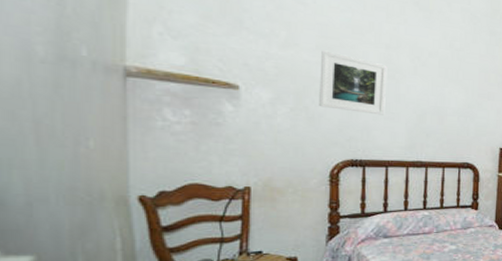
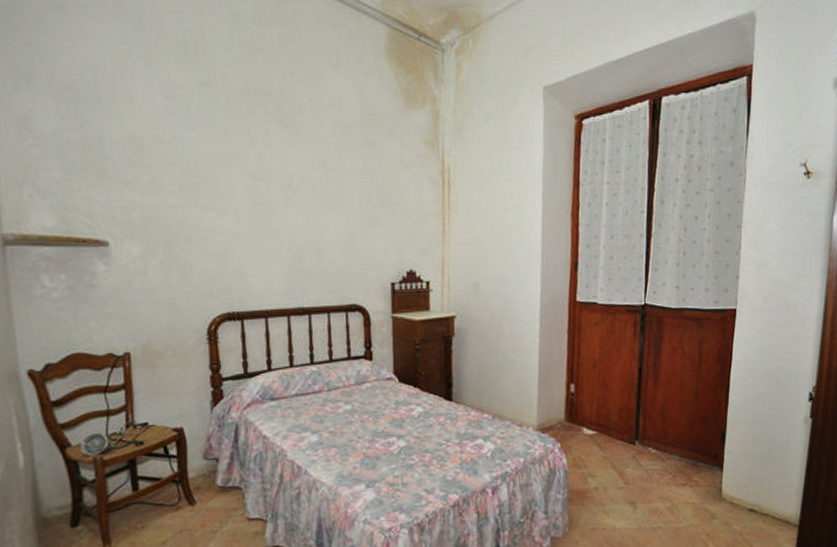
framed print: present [319,50,388,115] -> none [186,190,259,258]

